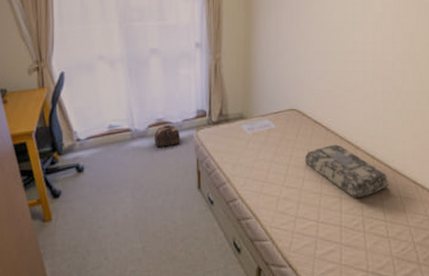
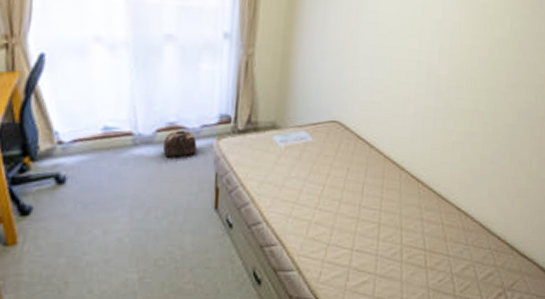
cushion: present [304,144,388,198] -> none [342,163,431,225]

